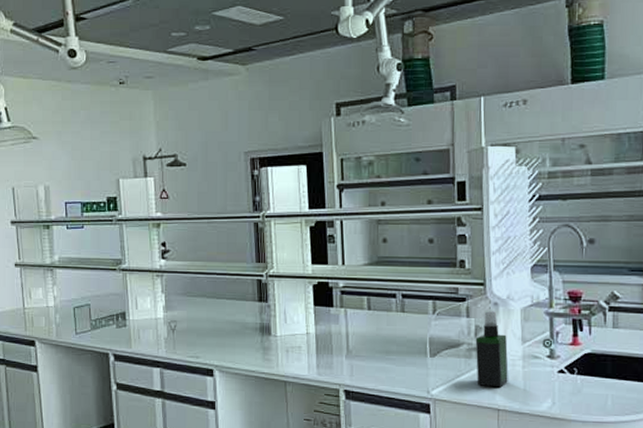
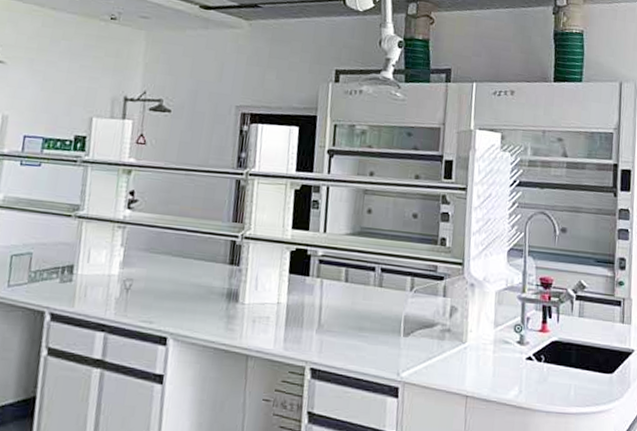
spray bottle: present [475,310,508,388] -> none [448,290,480,373]

